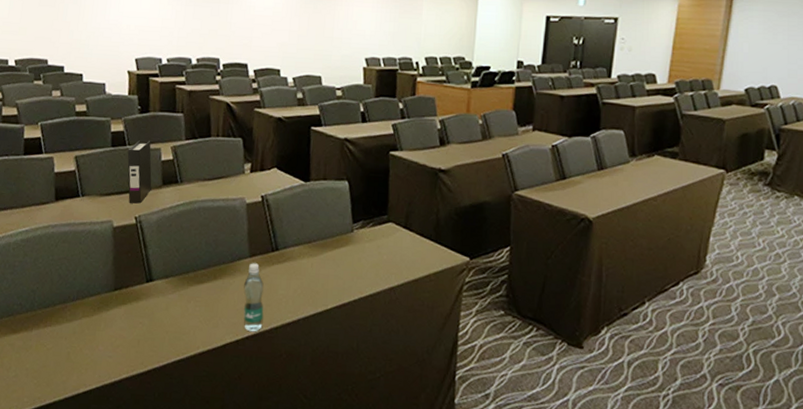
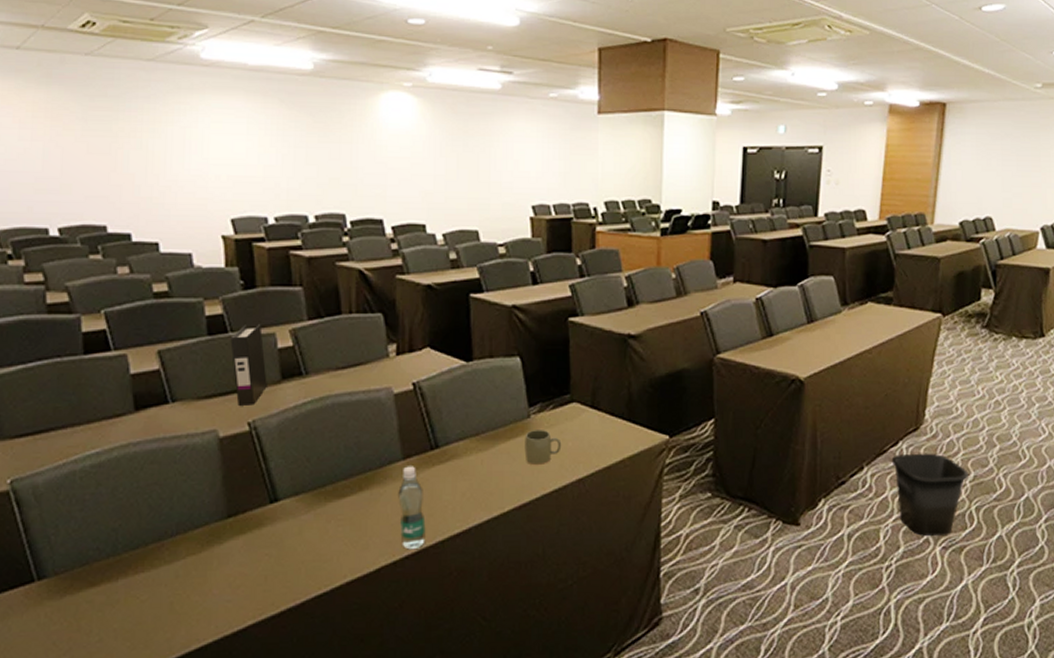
mug: none [347,242,378,273] -> present [524,430,562,466]
waste bin: none [672,294,747,373] -> present [891,453,968,536]

